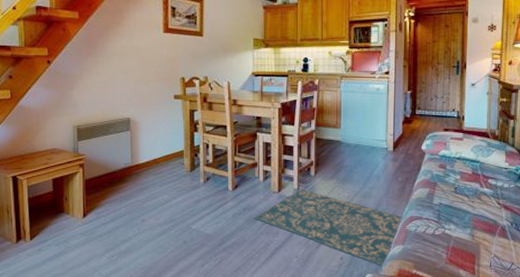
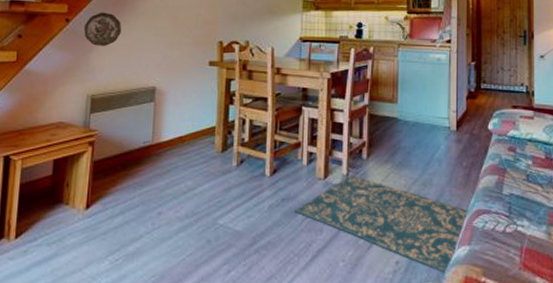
decorative plate: none [63,54,96,84] -> present [83,12,121,46]

